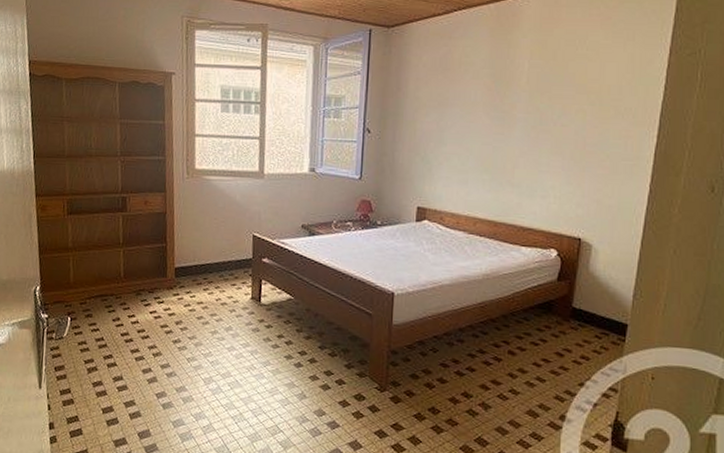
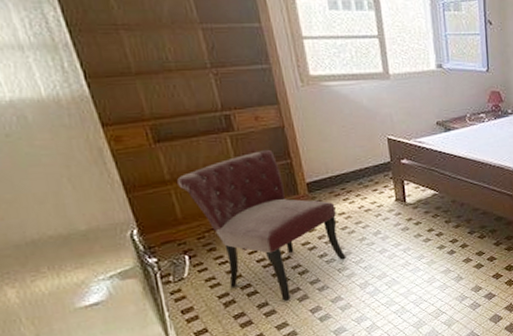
chair: none [75,231,197,379] -> present [176,149,347,301]

